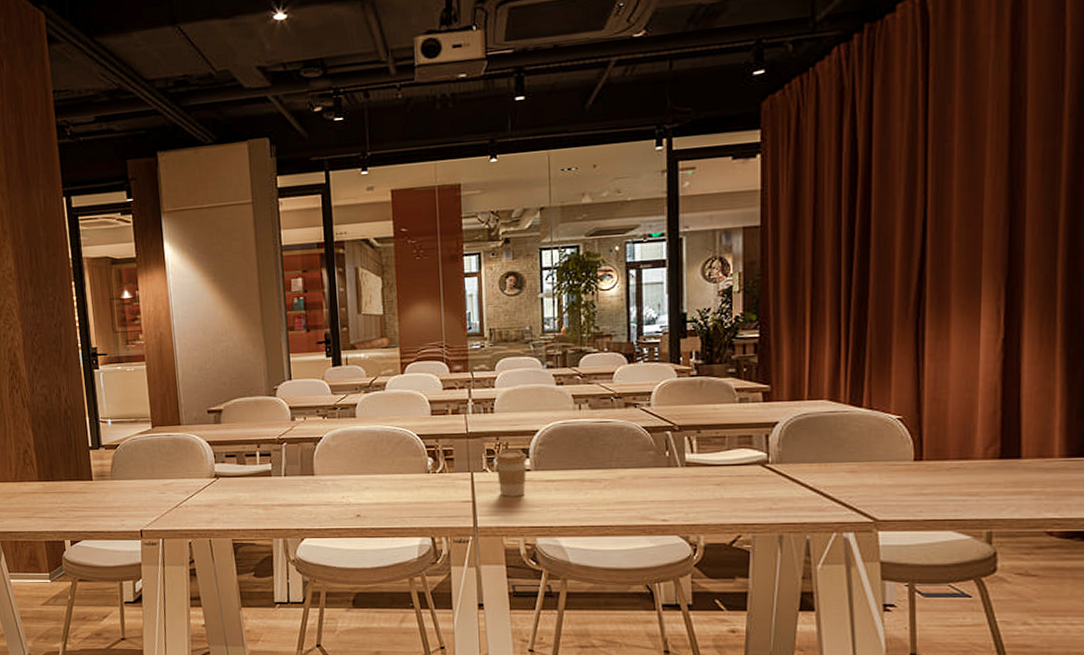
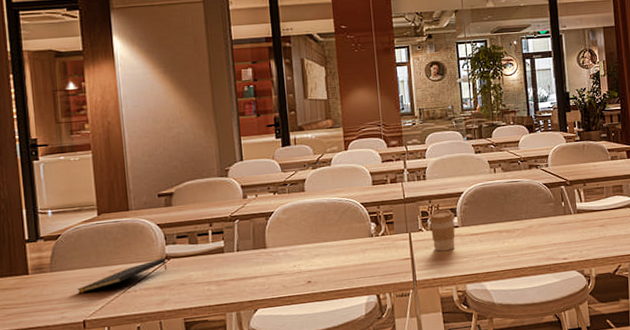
notepad: none [134,476,217,503] -> present [76,257,168,293]

